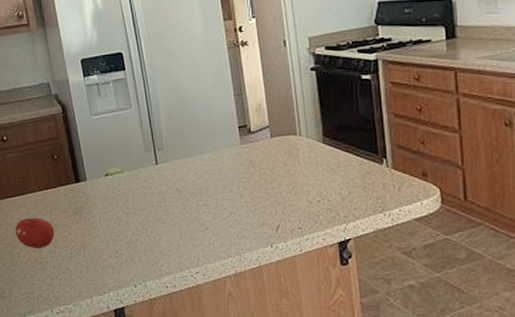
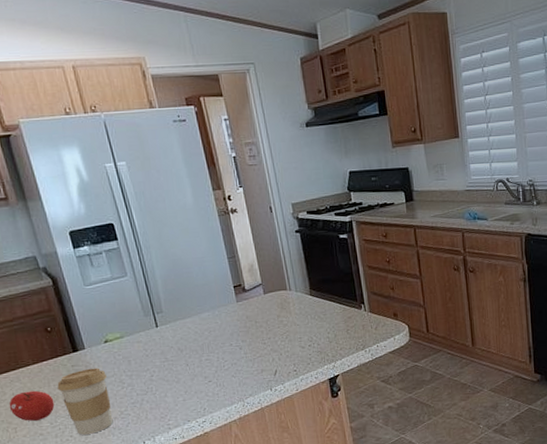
coffee cup: none [59,201,108,269] -> present [57,368,113,435]

